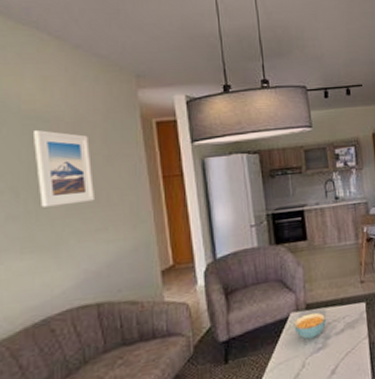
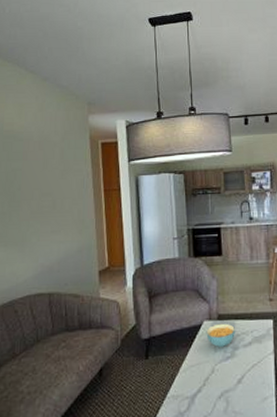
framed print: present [32,130,94,208] -> none [10,147,52,210]

